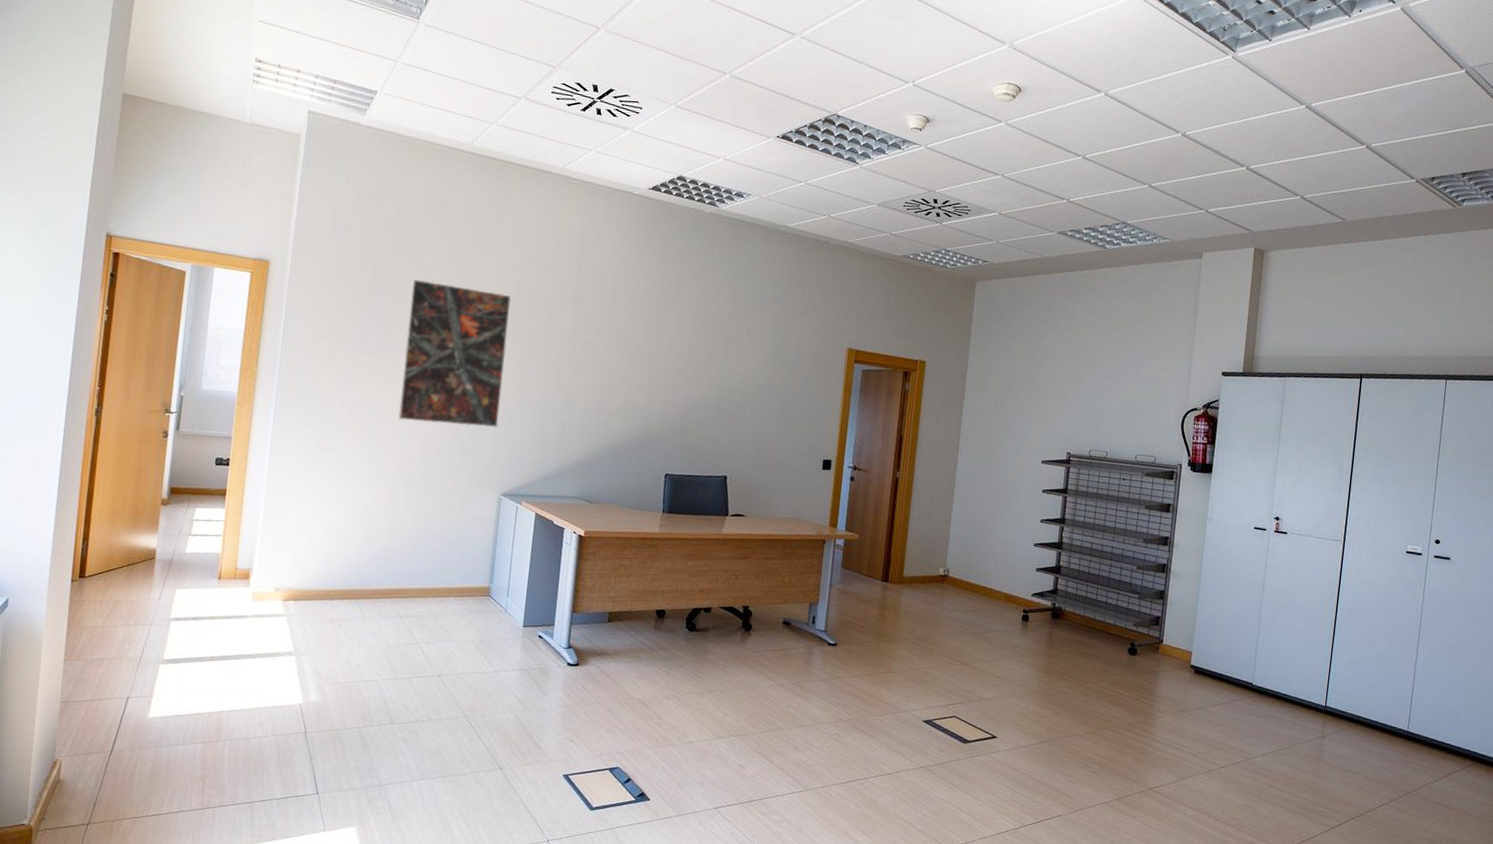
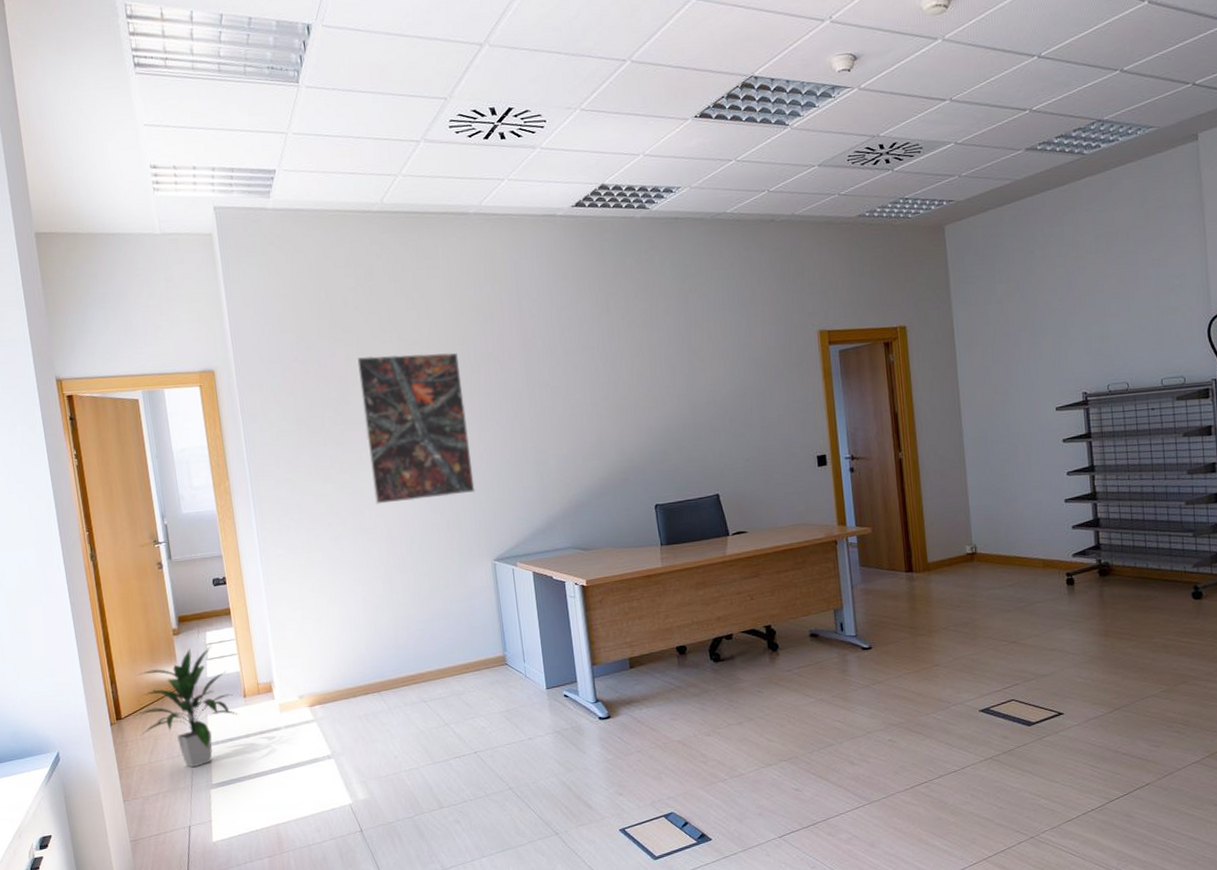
indoor plant: none [98,521,209,640] -> present [133,644,239,768]

